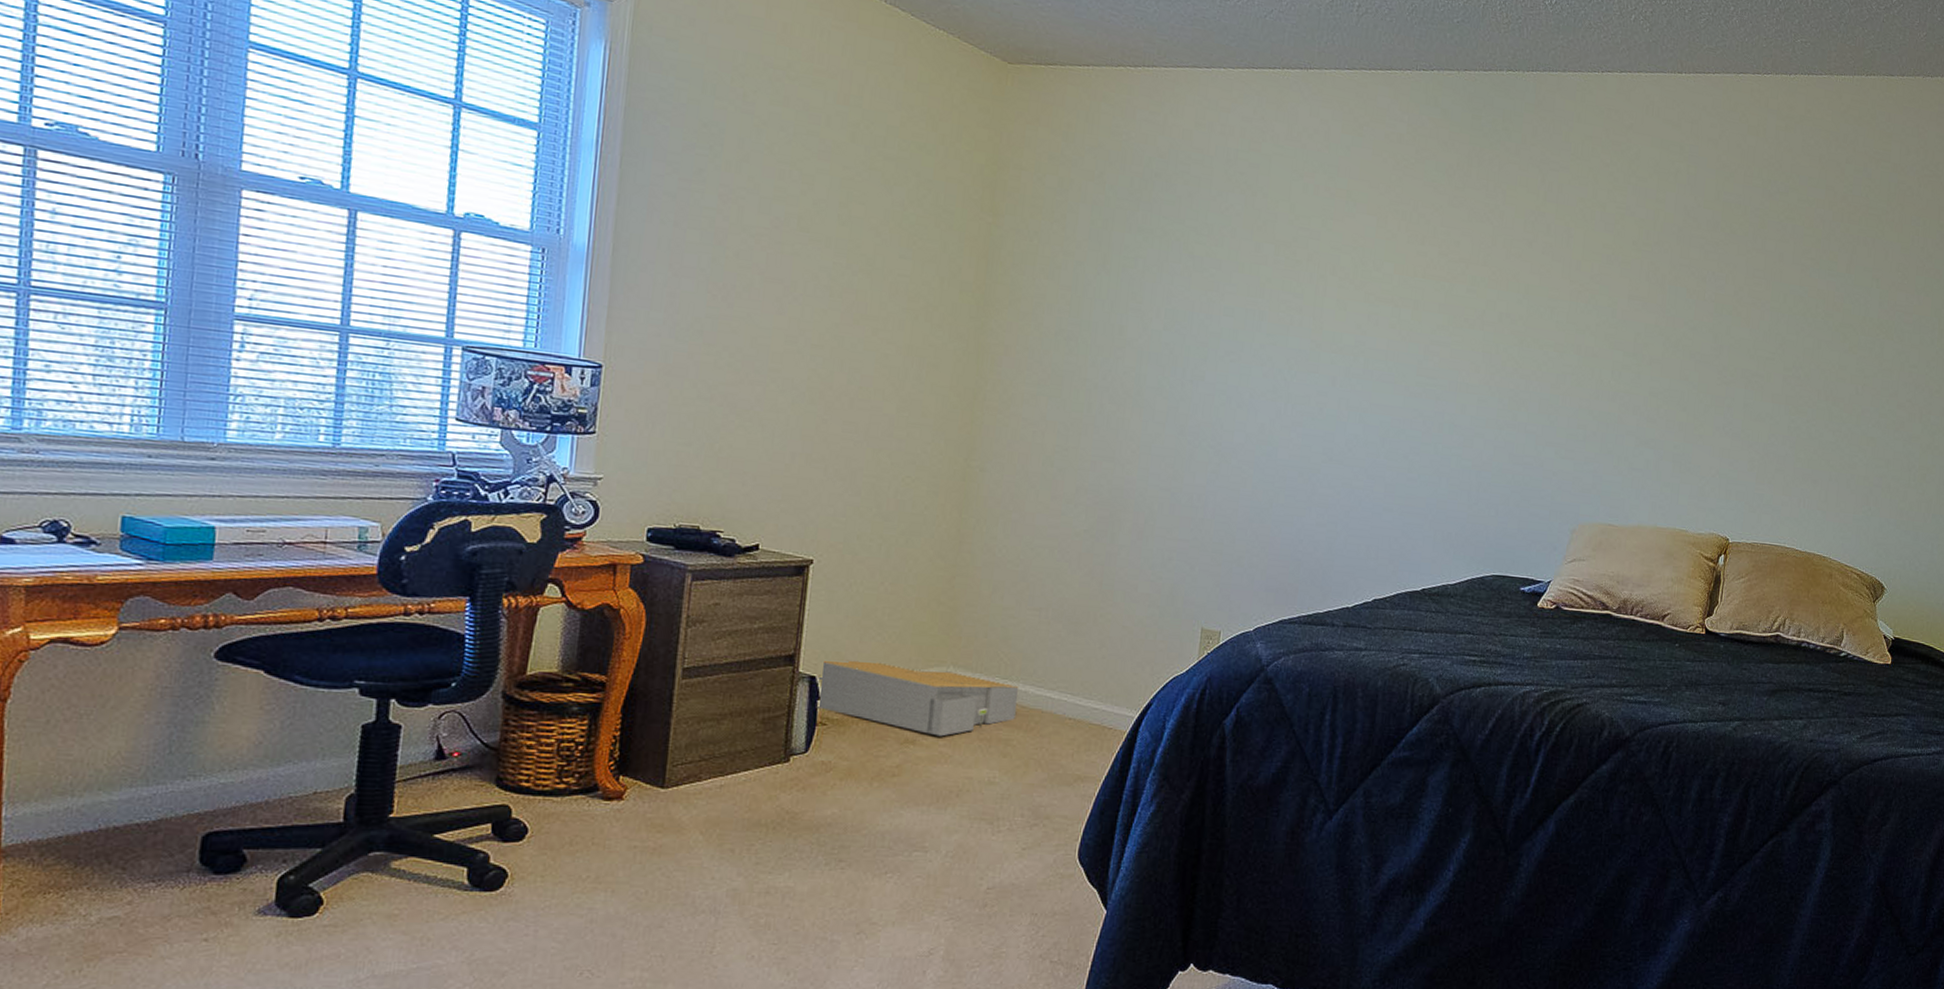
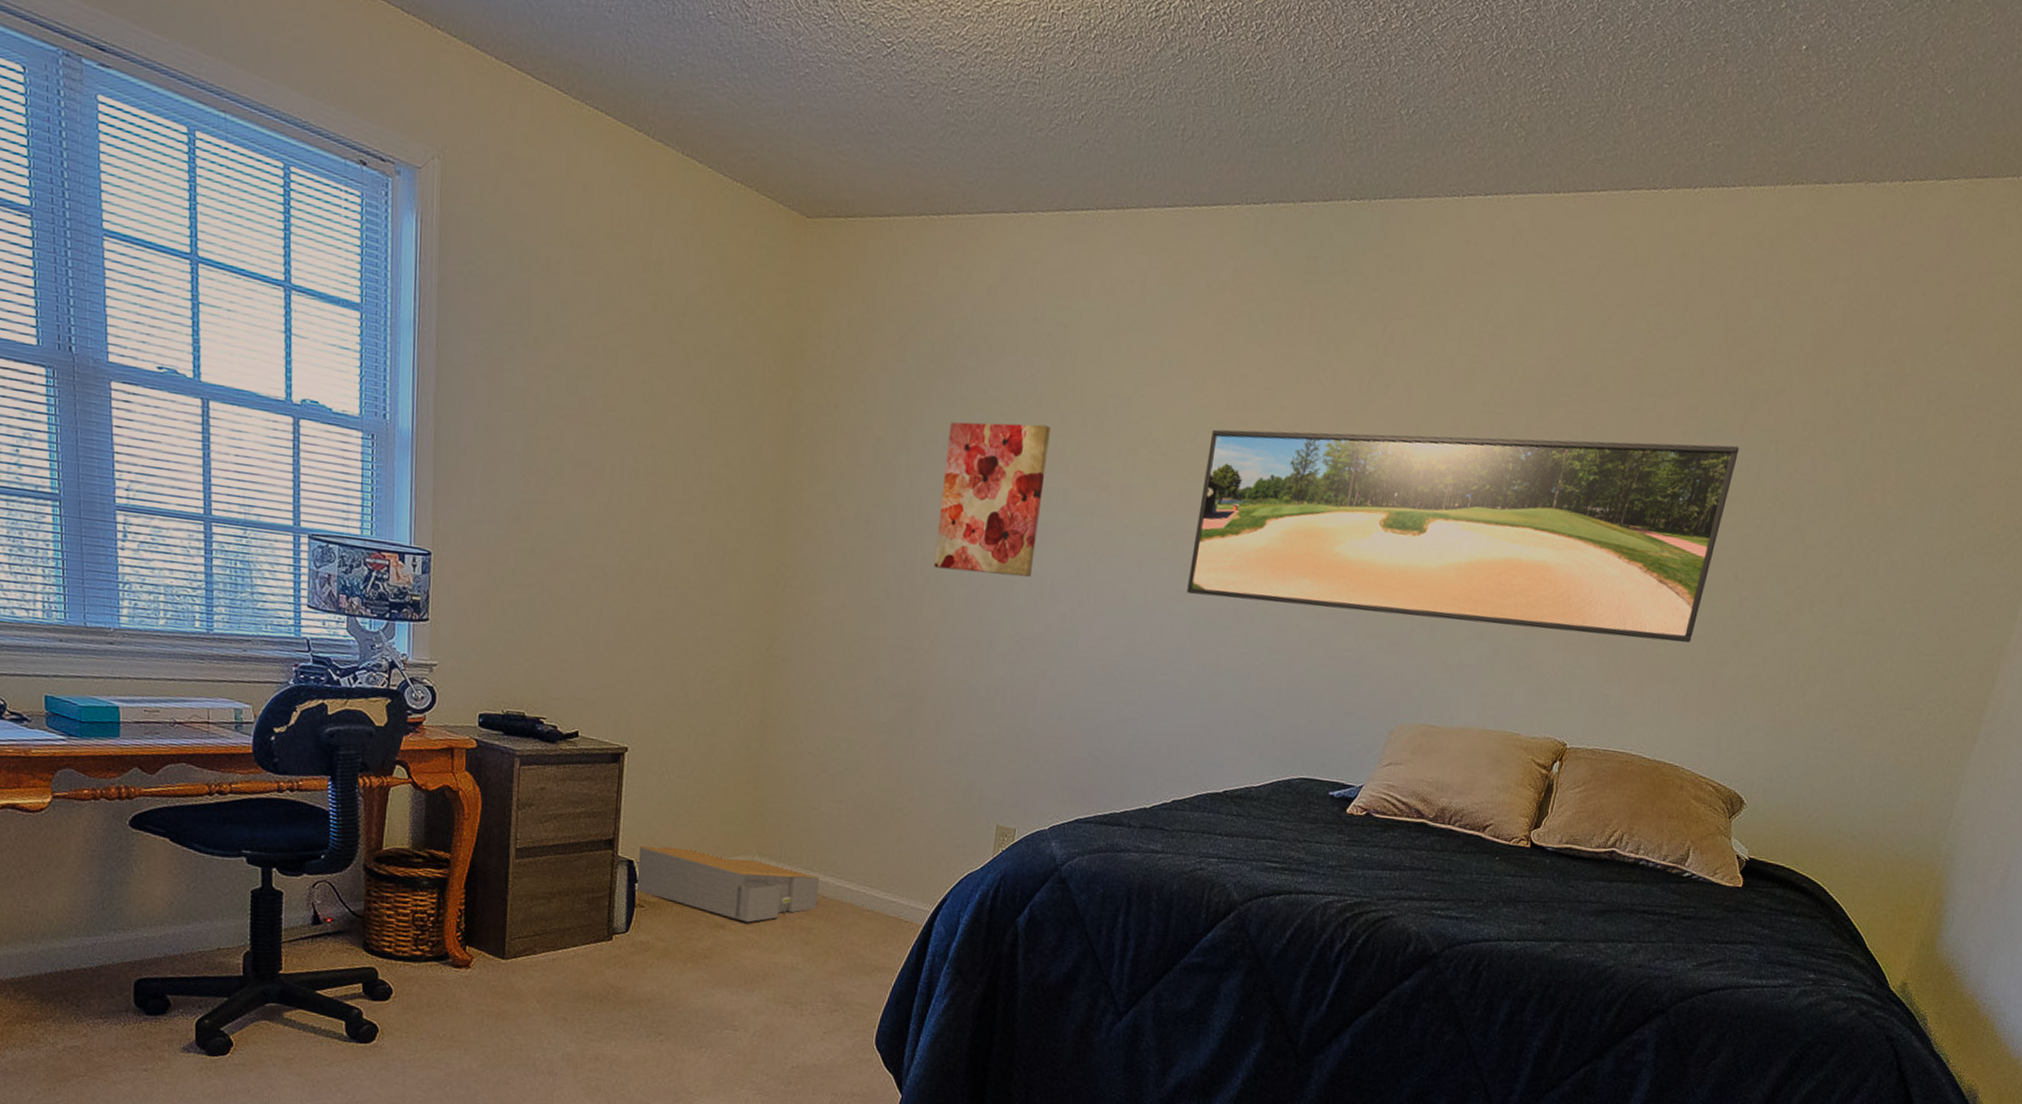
wall art: none [1134,248,1245,391] -> present [934,422,1051,578]
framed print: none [1379,260,1848,448] -> present [1187,429,1740,643]

